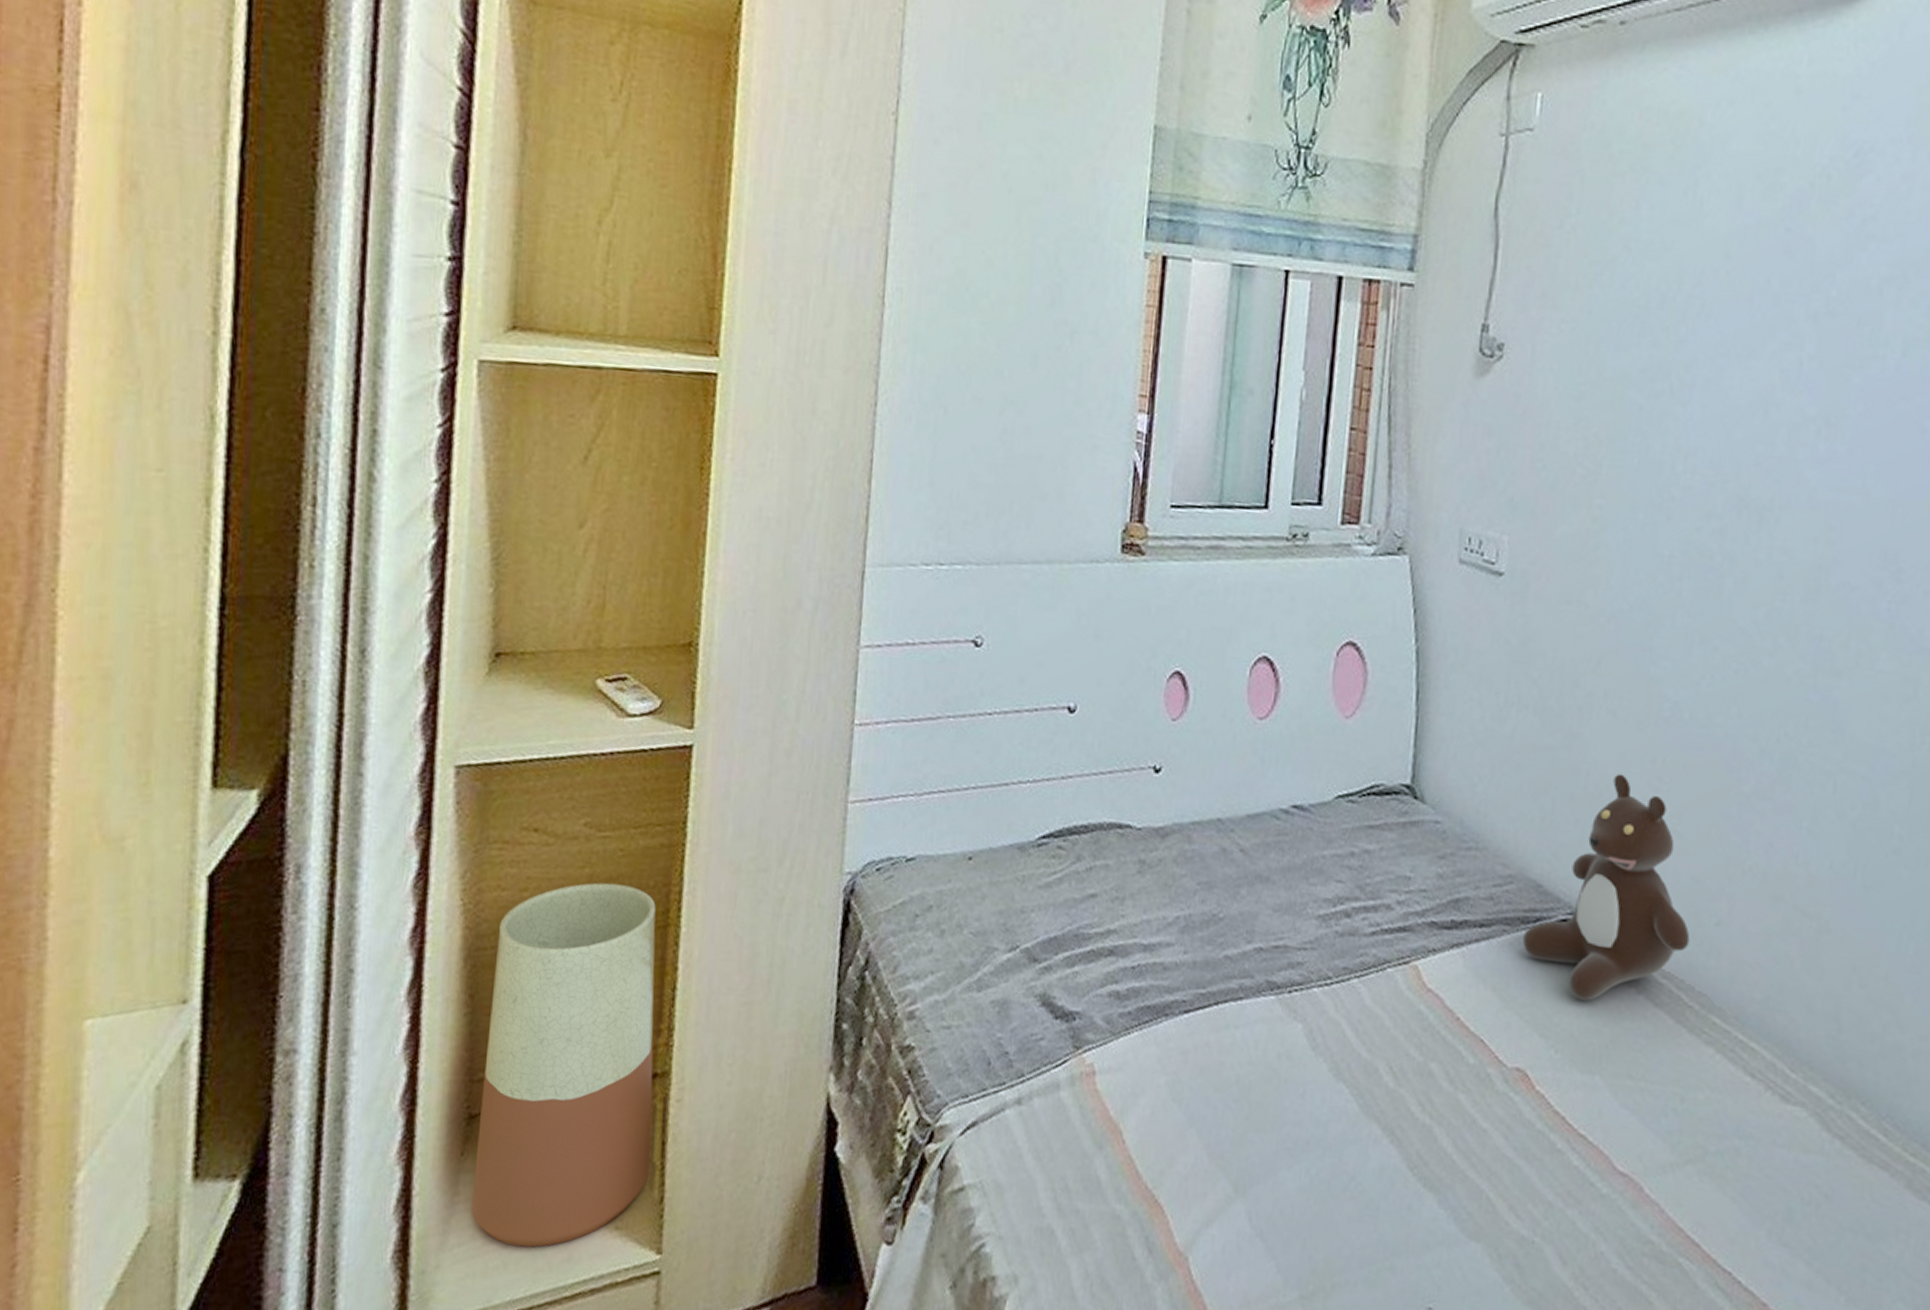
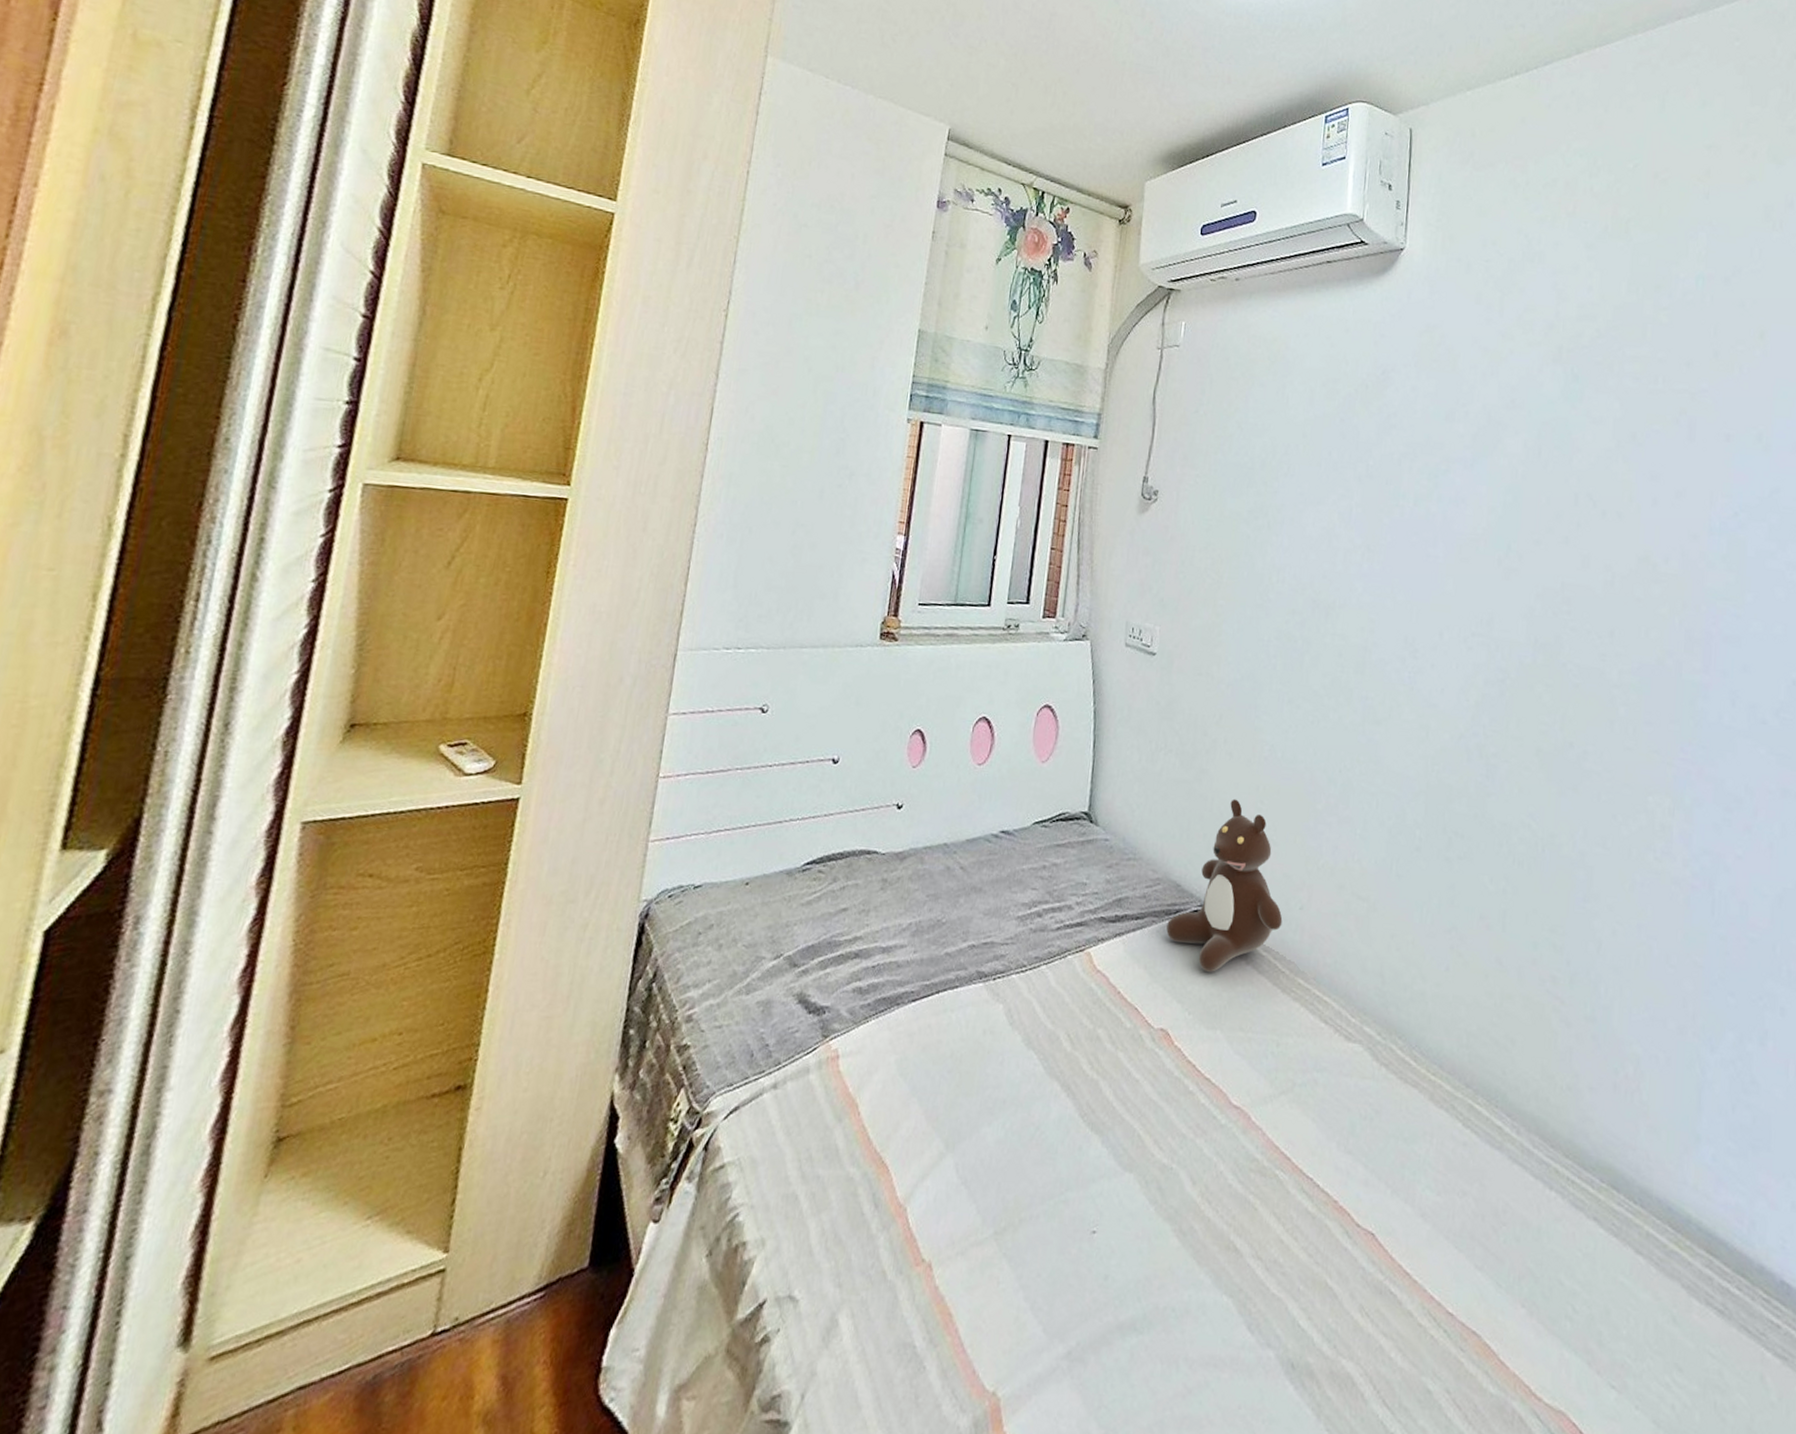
vase: present [471,882,656,1248] -> none [269,918,474,1260]

